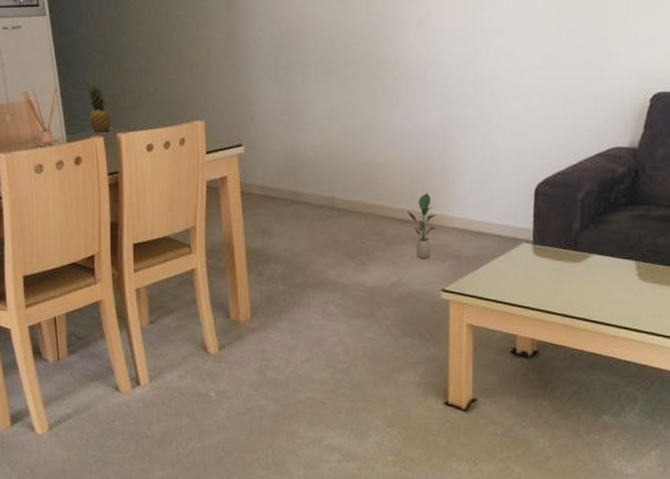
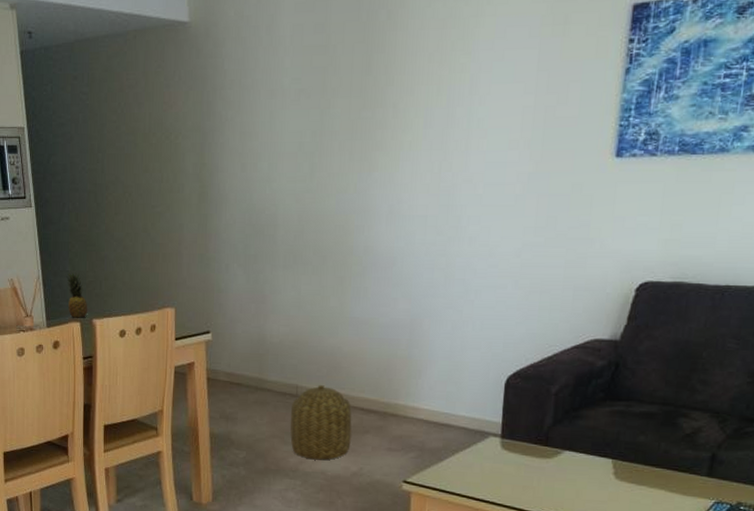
basket: none [327,197,389,272] -> present [290,385,352,460]
potted plant: present [407,193,437,259] -> none [371,383,402,450]

